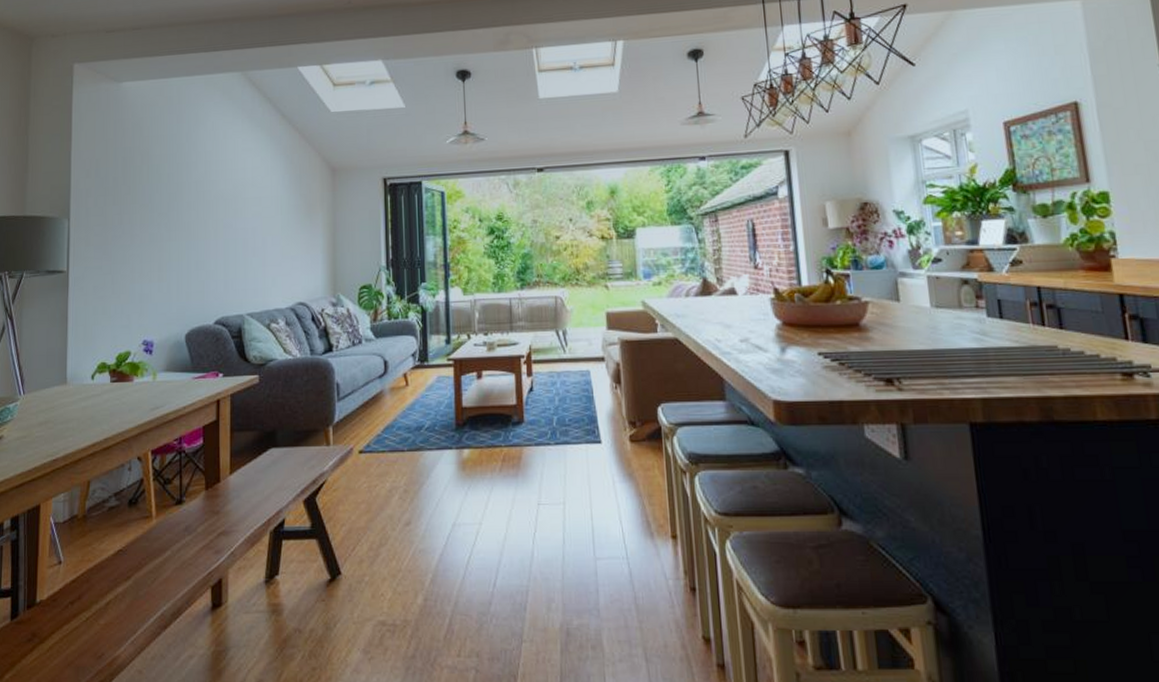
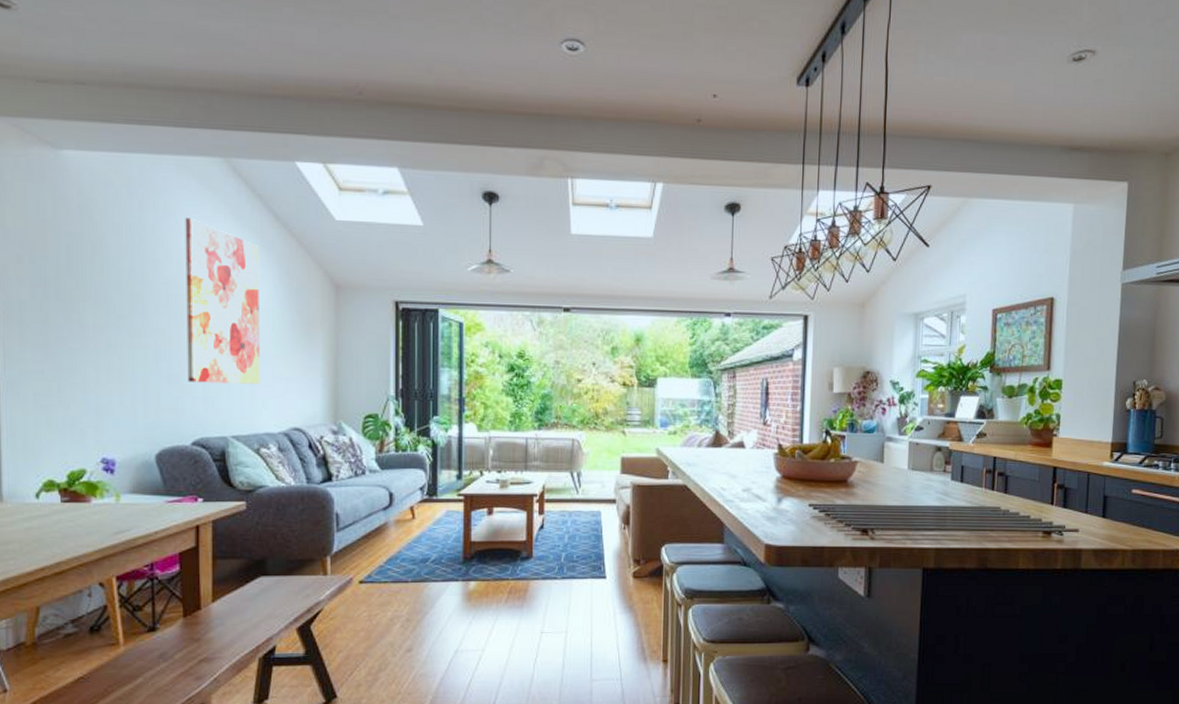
wall art: none [211,124,270,267] -> present [185,217,260,384]

